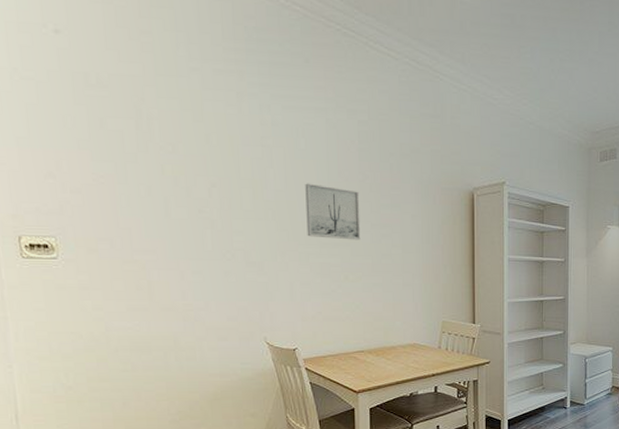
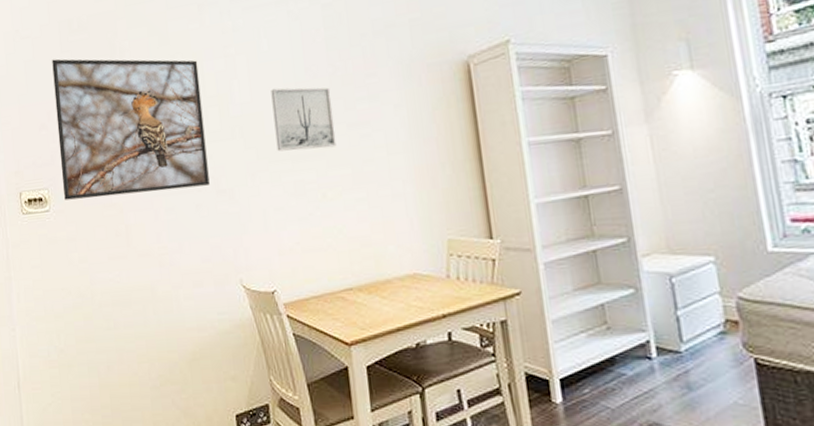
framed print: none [62,109,240,256] -> present [52,58,210,200]

